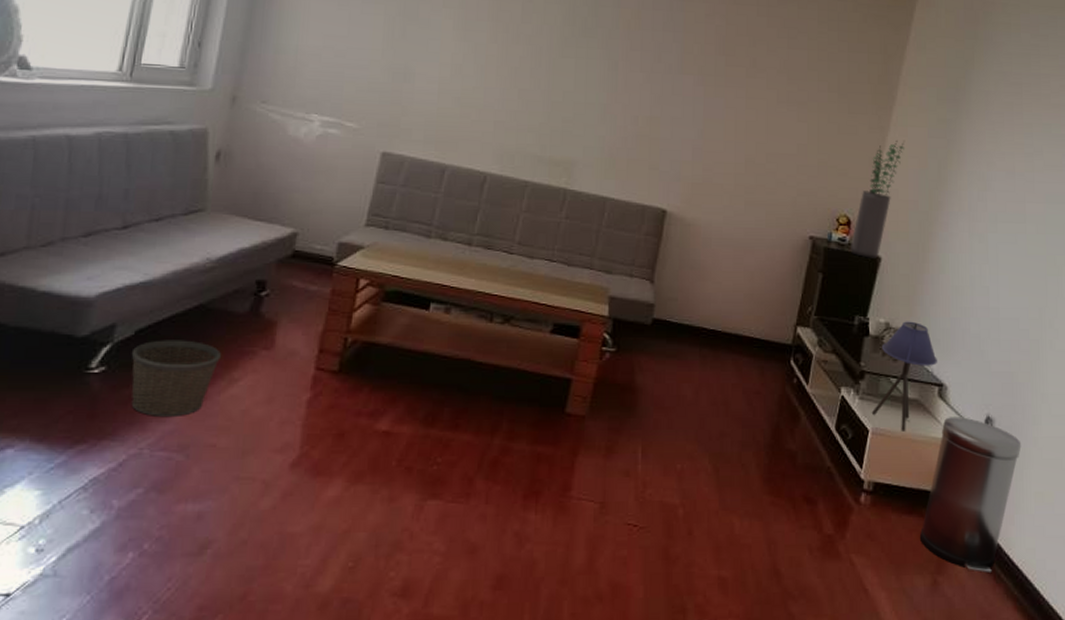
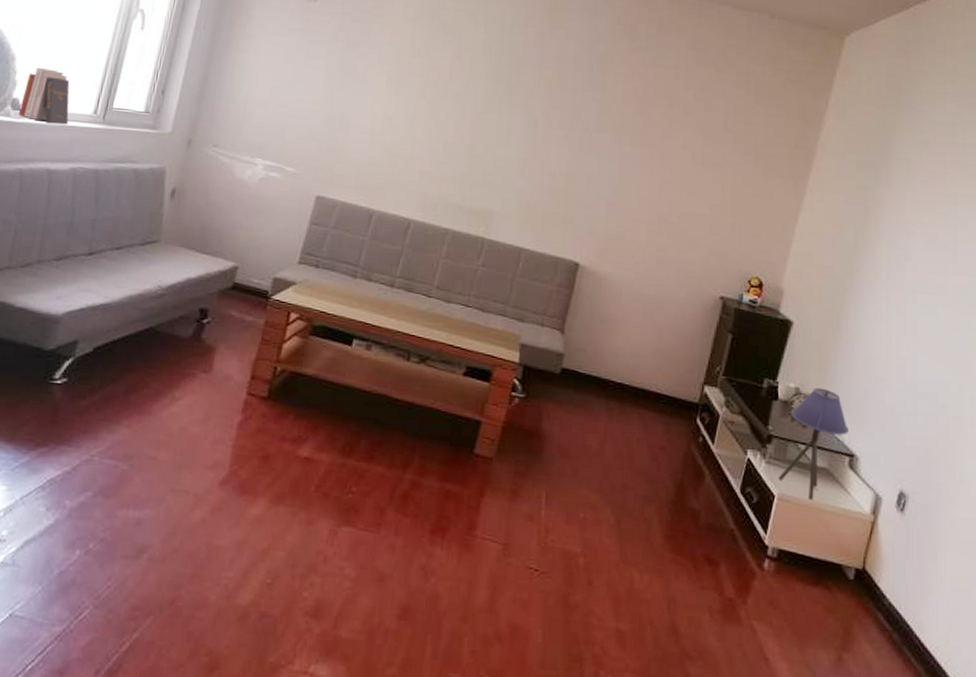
books: none [26,20,89,84] -> present [18,67,70,125]
basket: present [131,340,222,416] -> none [86,357,166,429]
vase: present [850,141,905,259] -> none [761,206,822,323]
pedal bin: present [920,417,1022,574] -> none [826,489,937,656]

